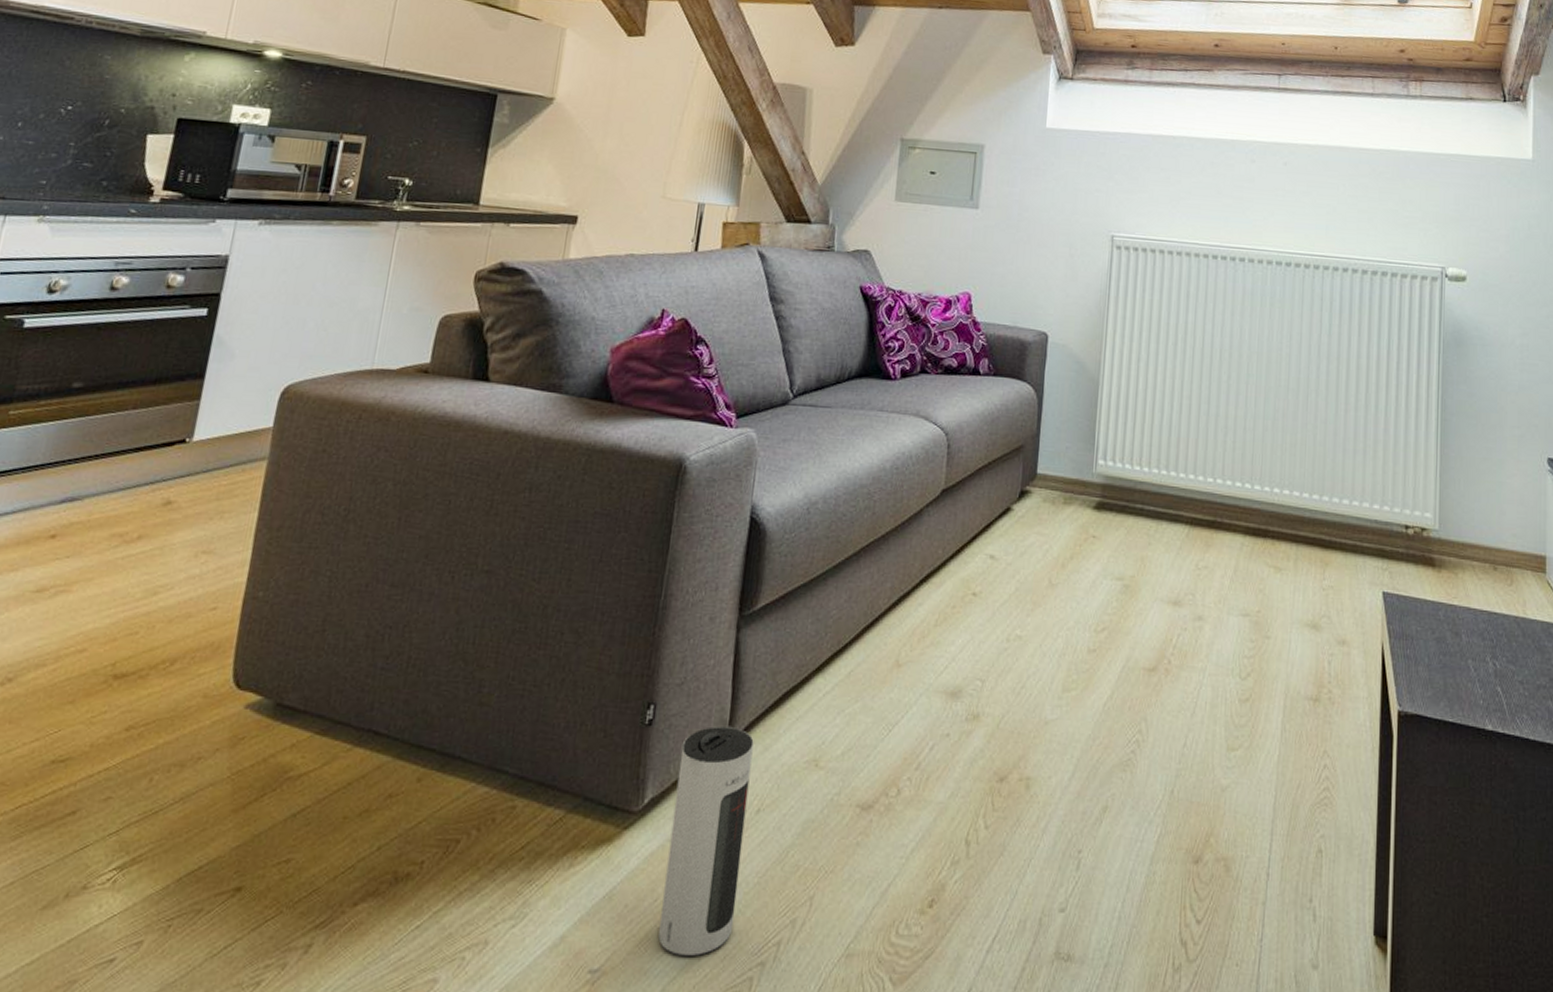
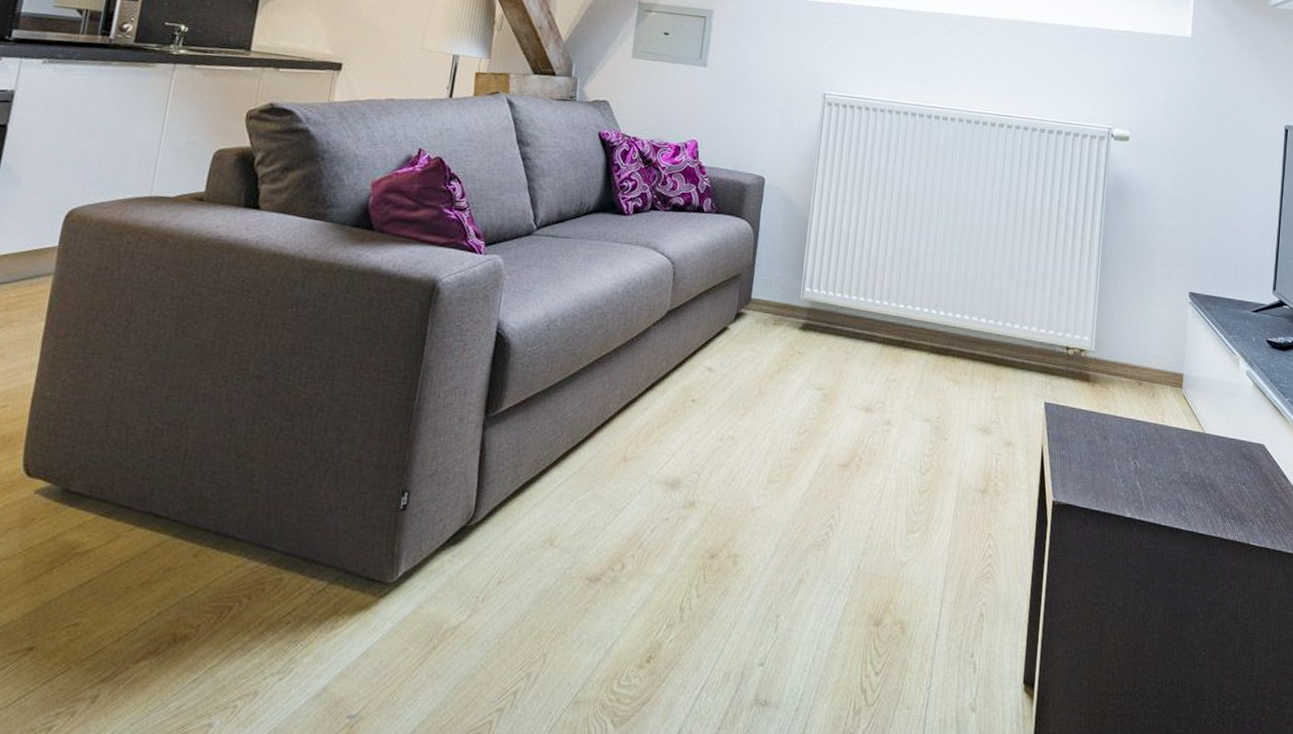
speaker: present [658,725,754,957] -> none [409,510,497,705]

